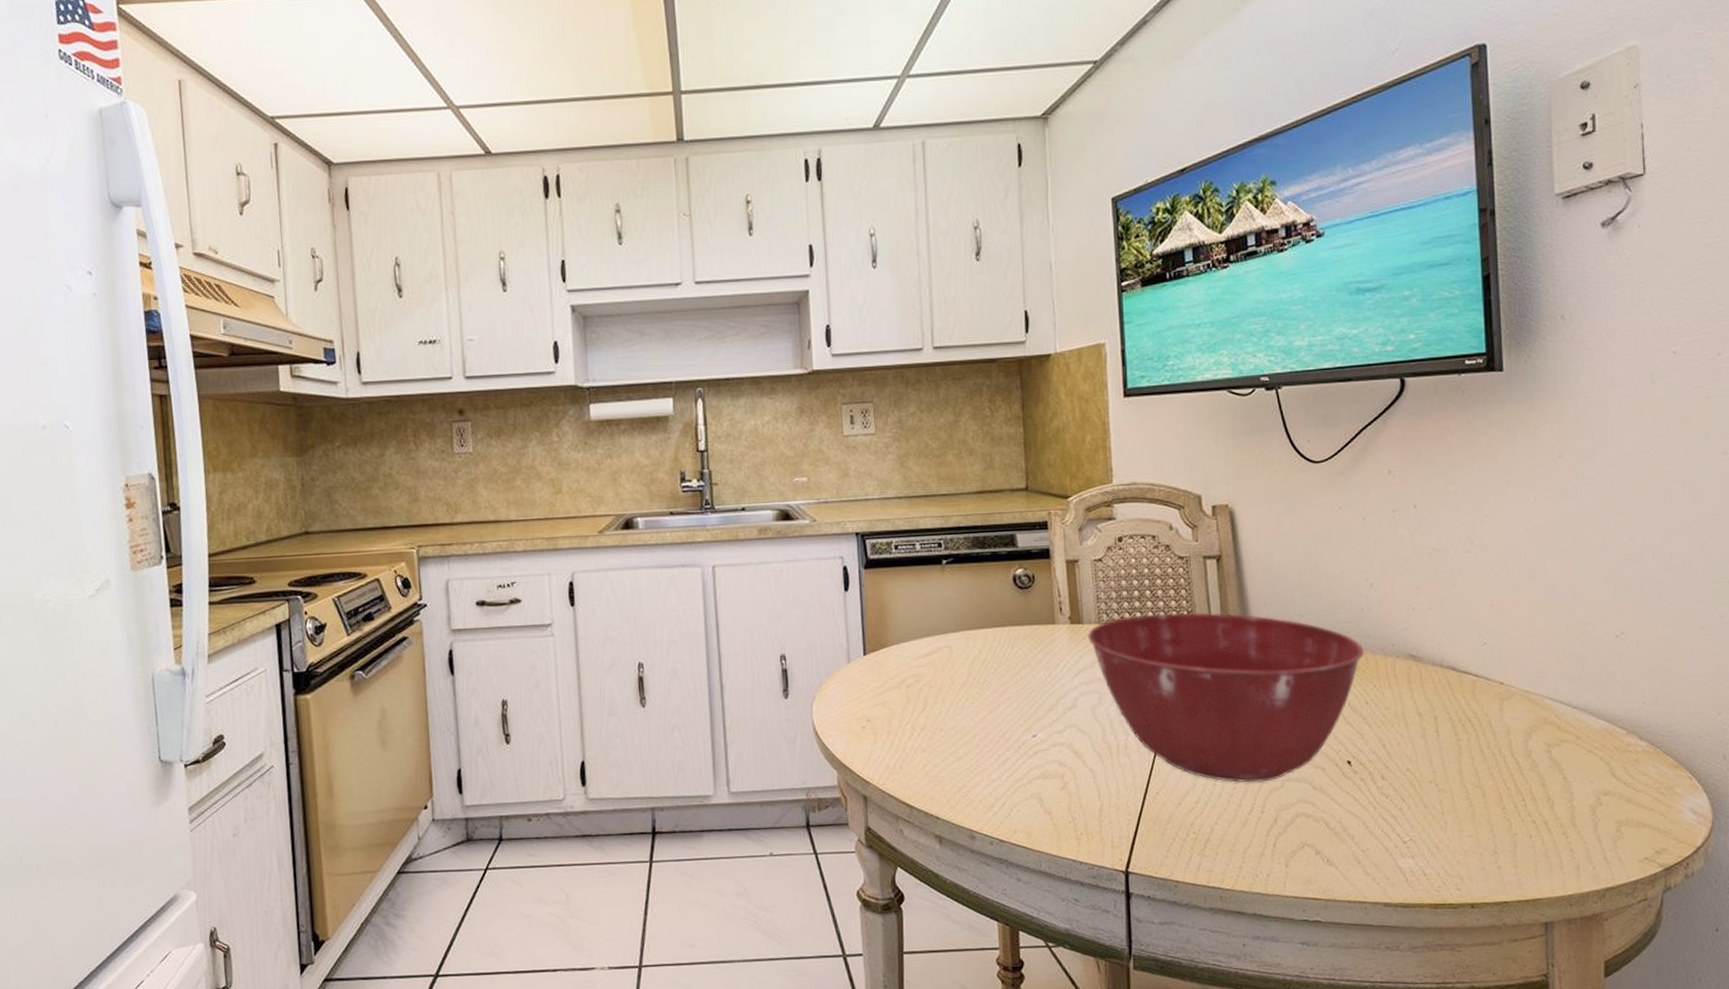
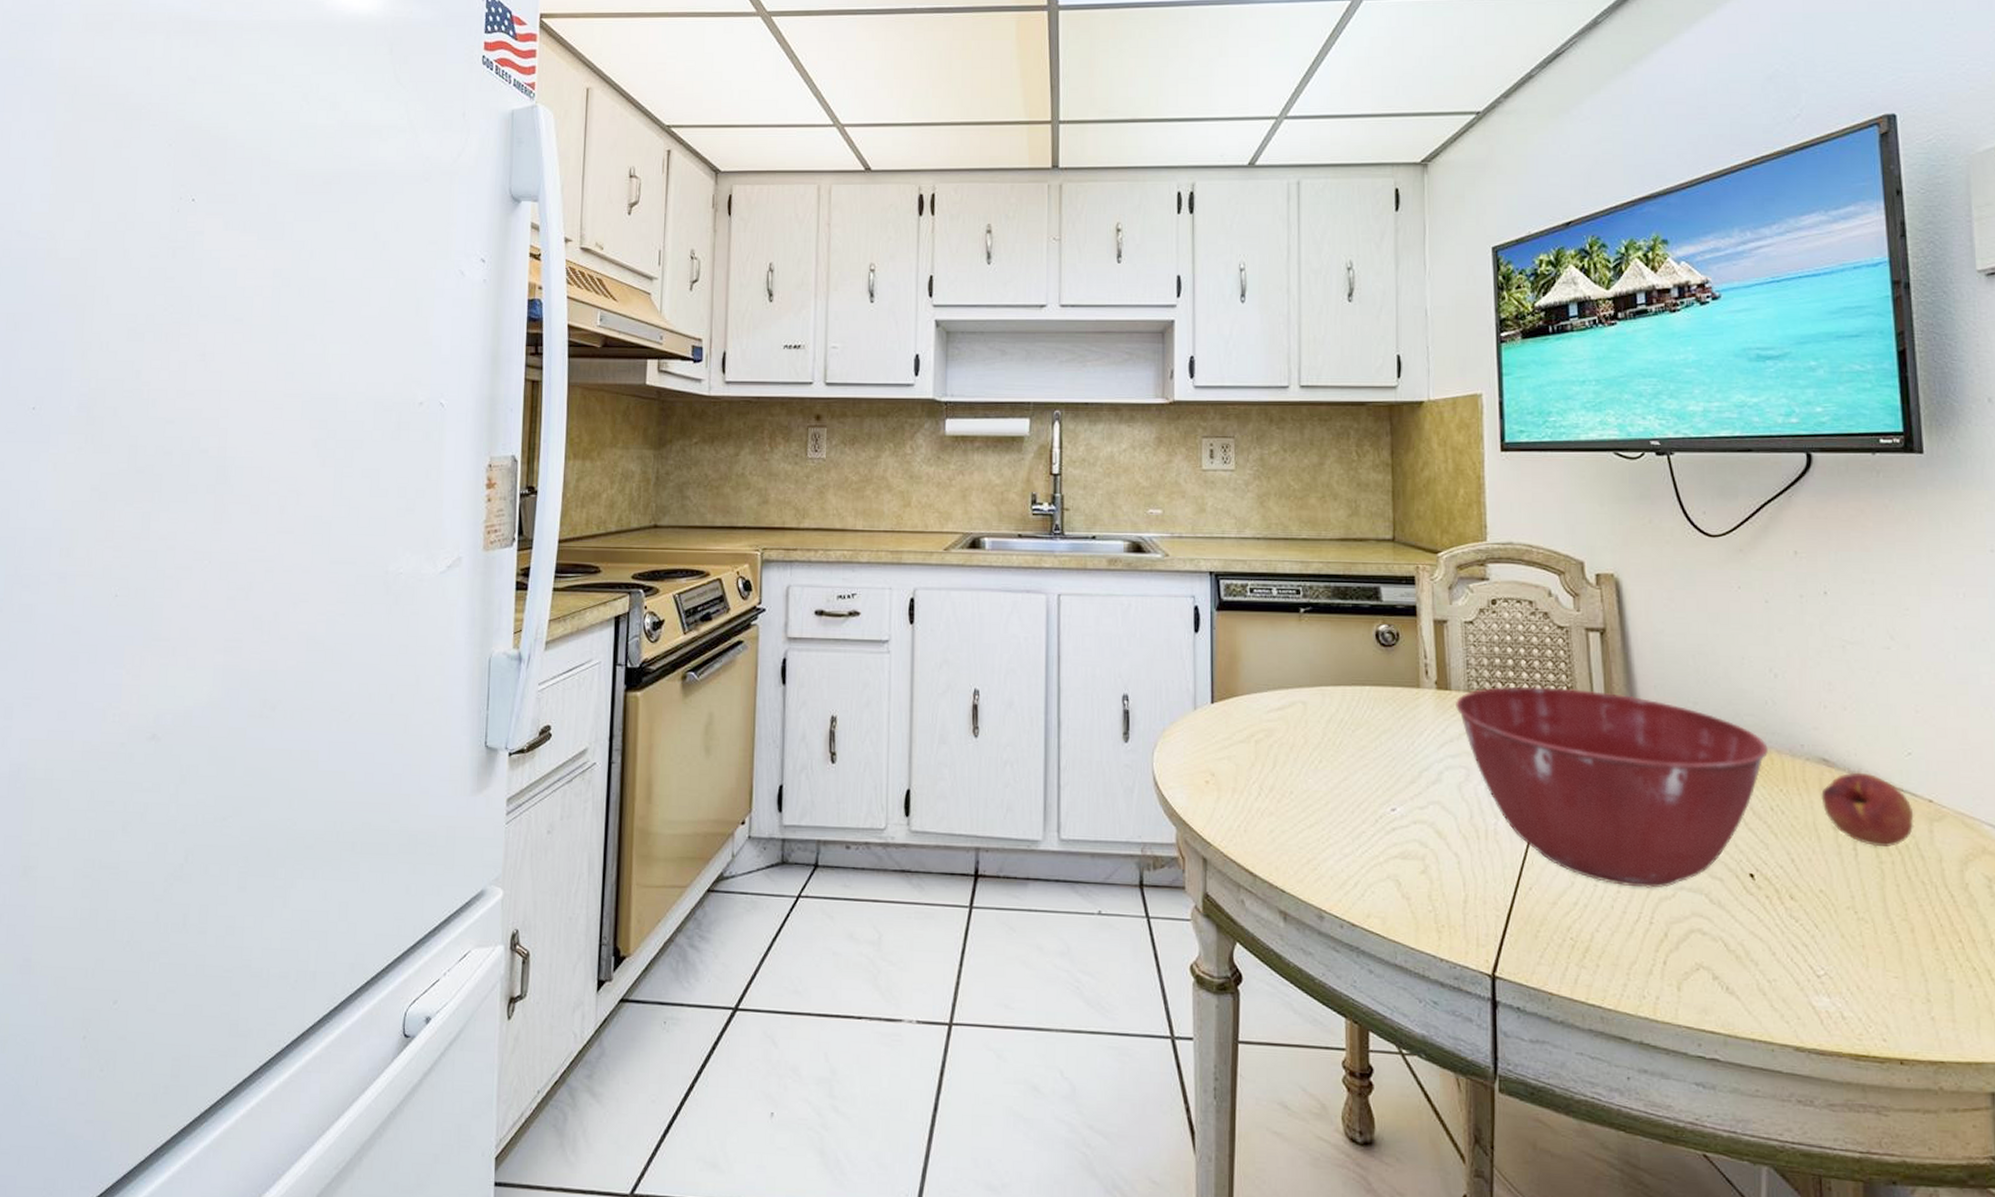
fruit: none [1409,664,1488,727] -> present [1821,772,1915,847]

